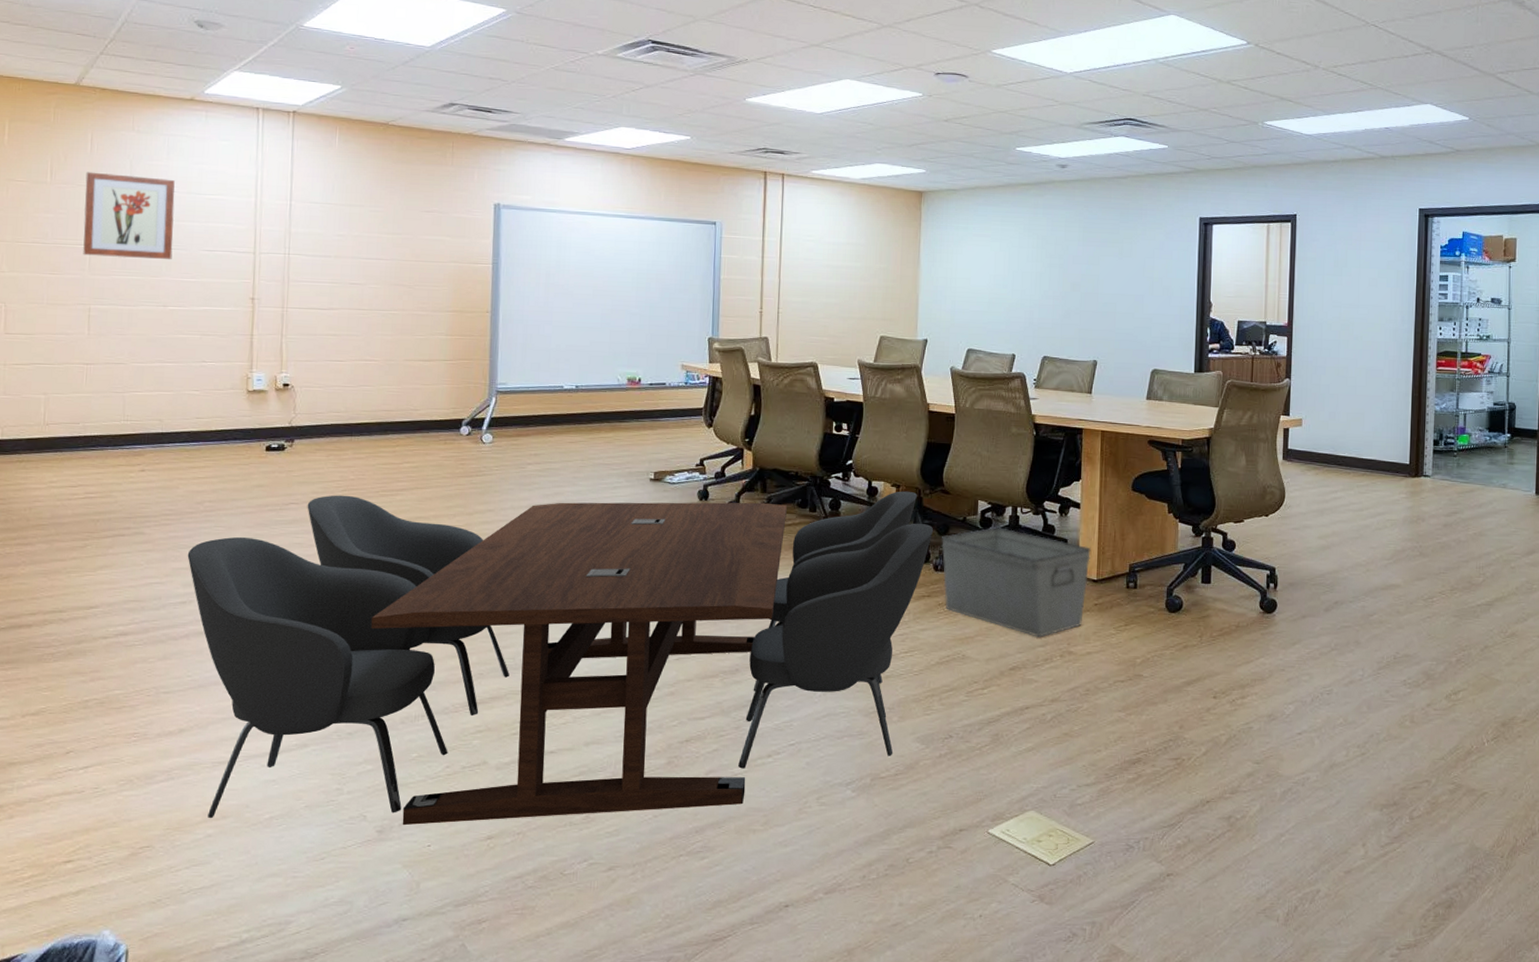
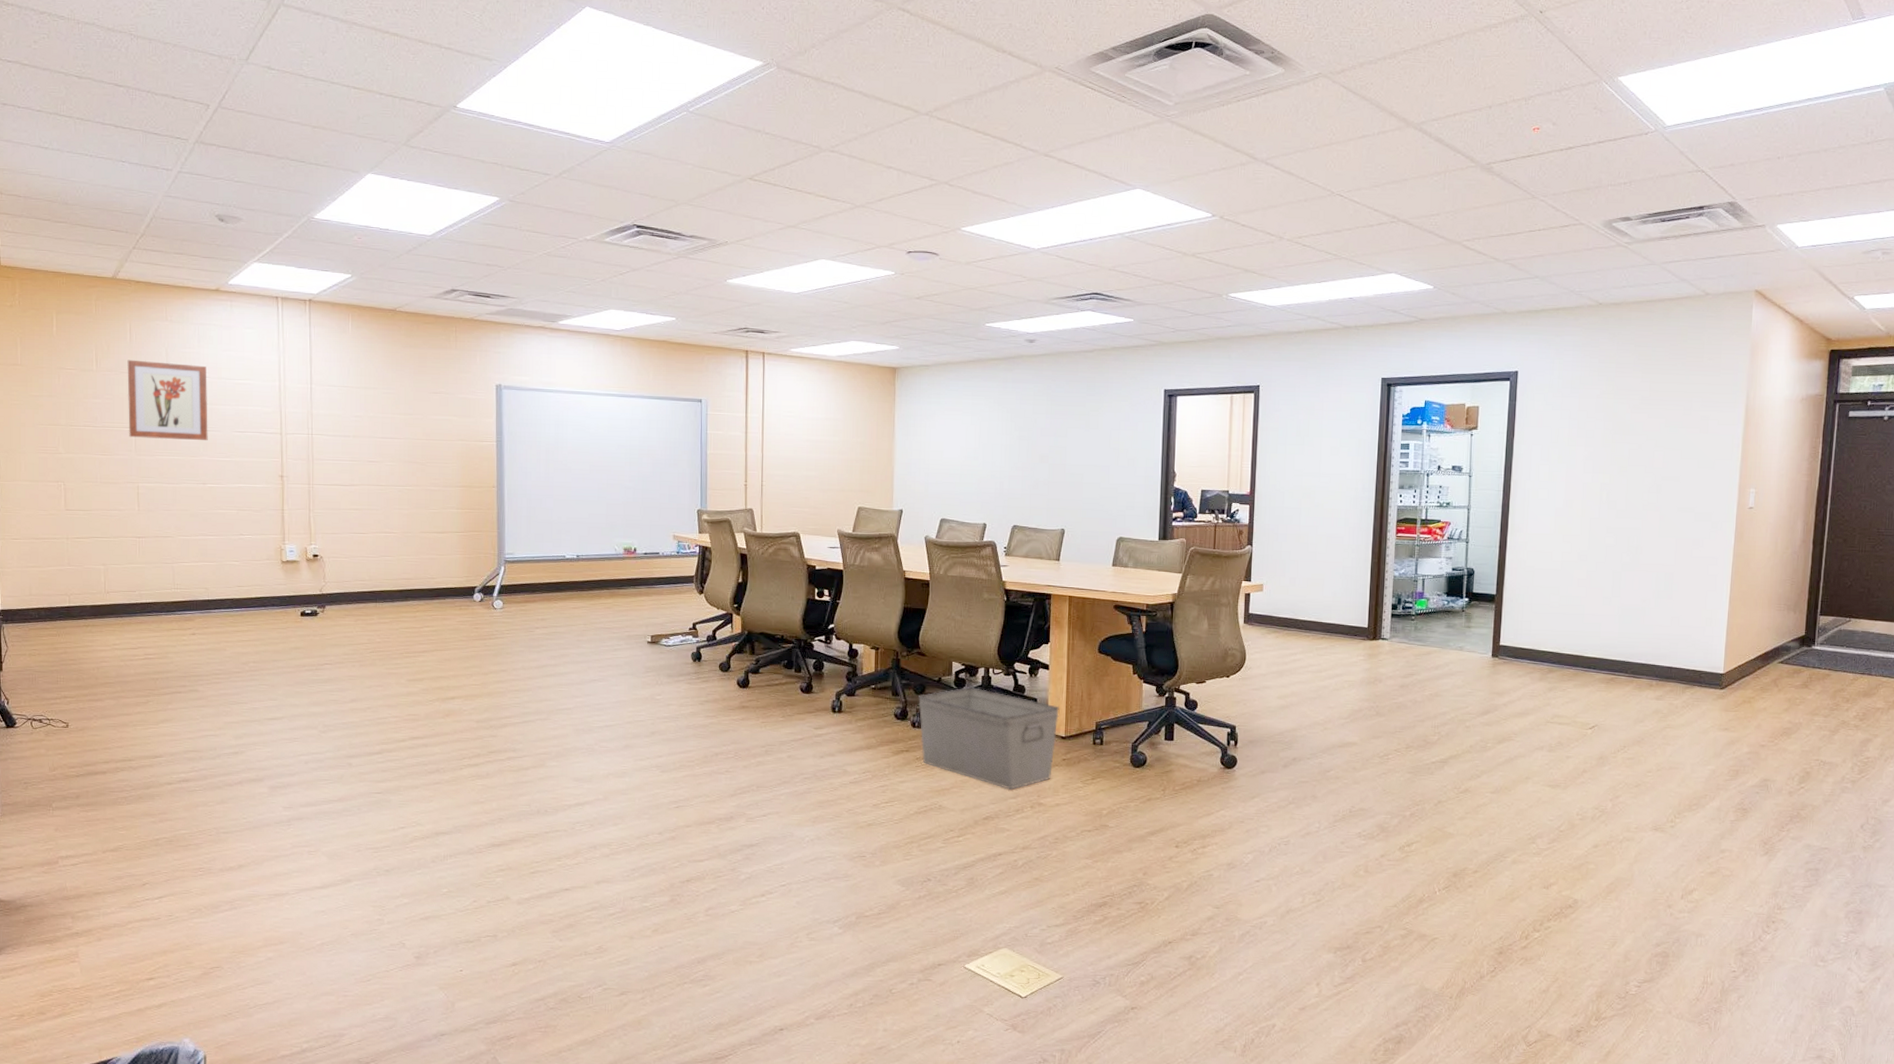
dining table: present [187,491,933,825] -> none [237,653,910,952]

